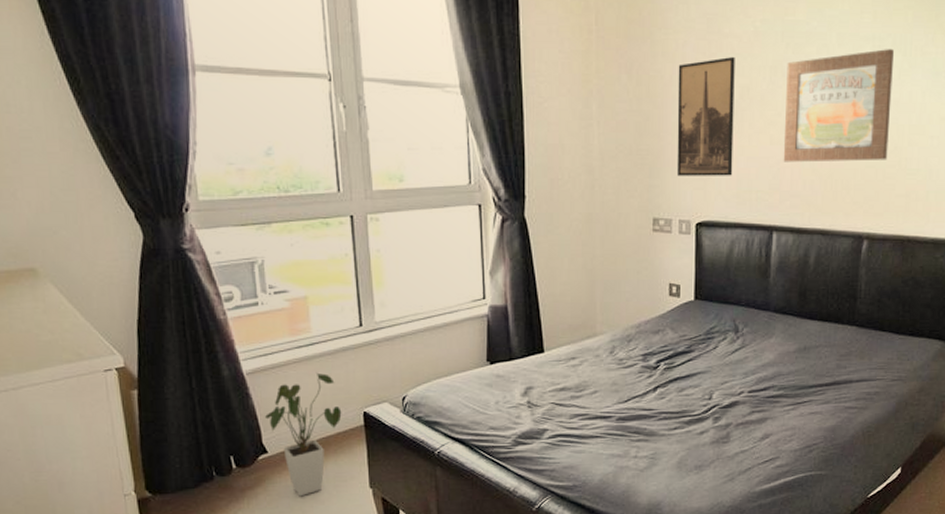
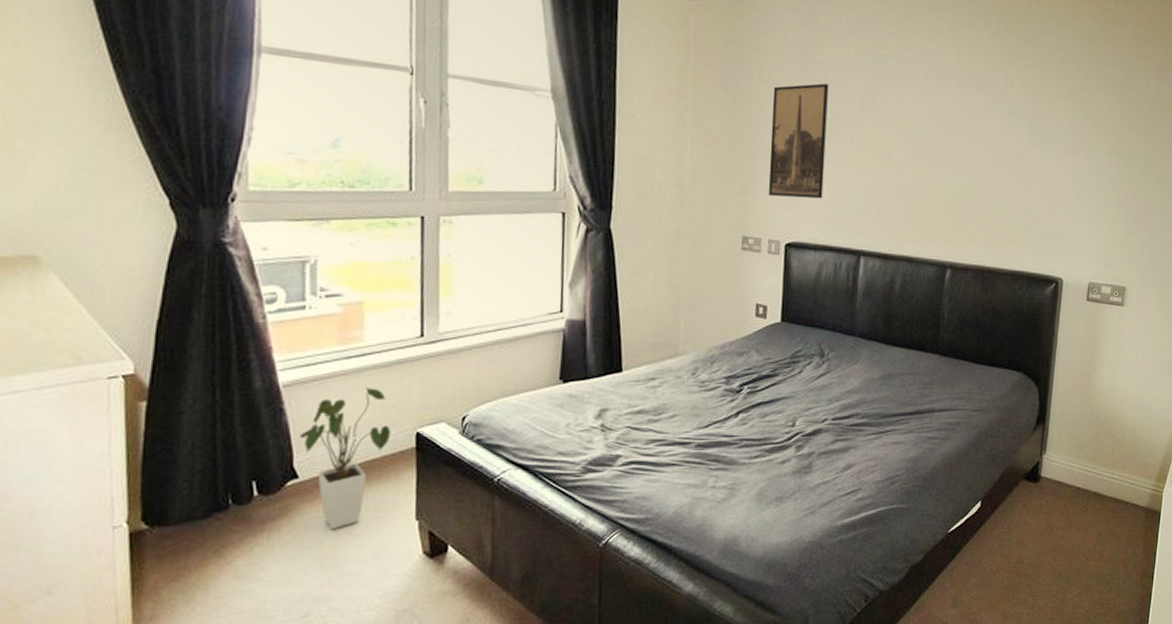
wall art: present [783,49,894,162] -> none [872,88,976,193]

